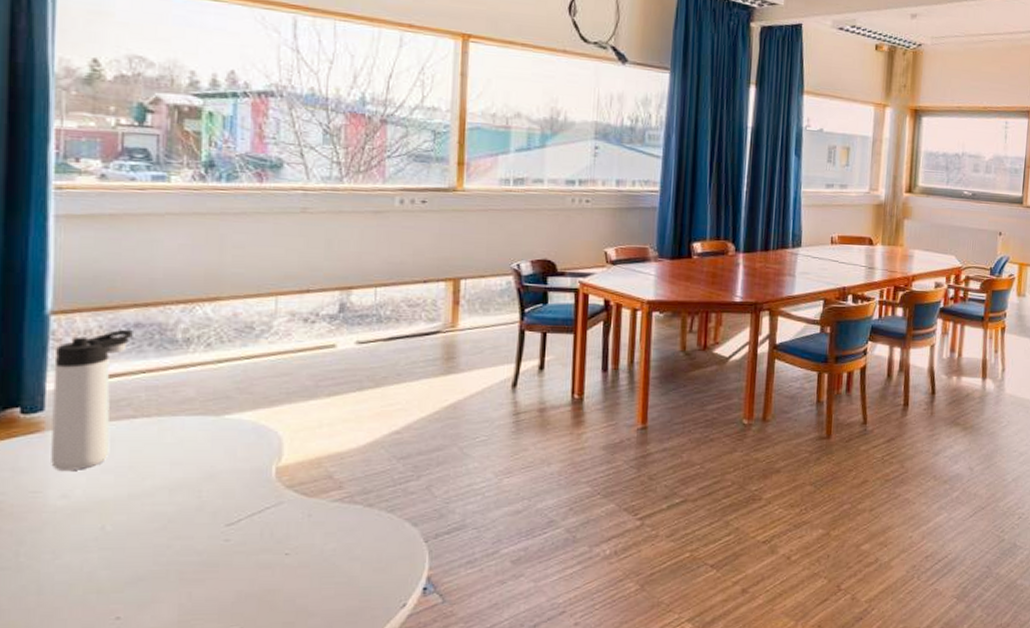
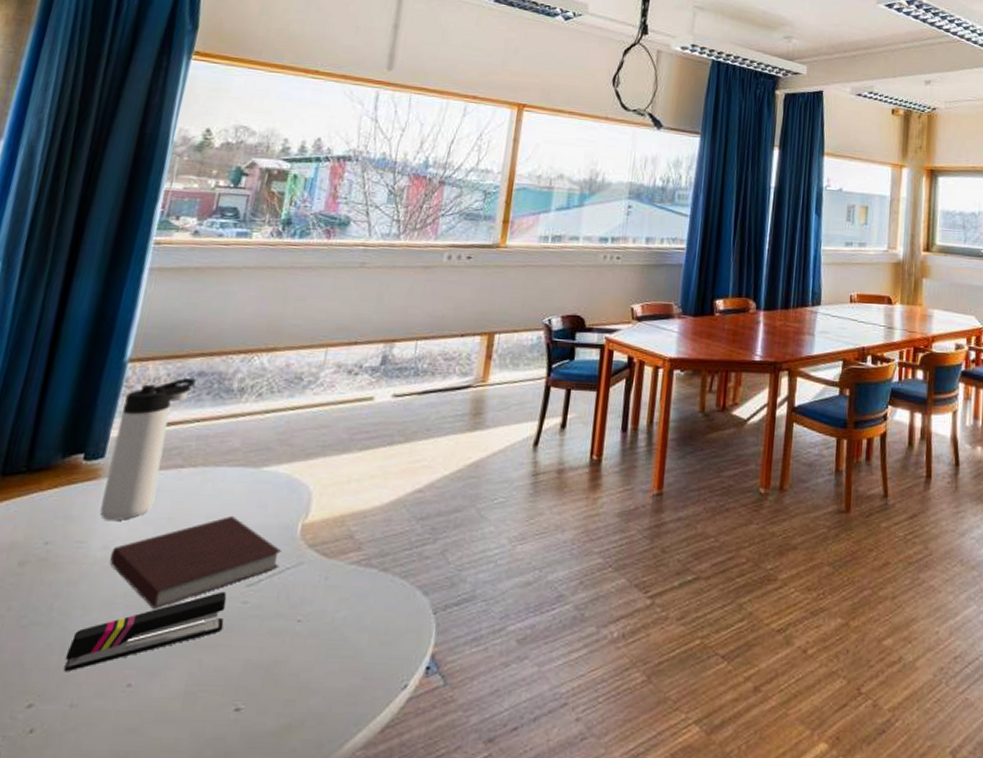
stapler: none [43,531,208,610] -> present [64,591,227,672]
notebook: none [73,461,259,550] -> present [109,515,282,609]

